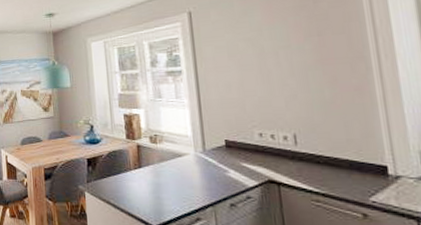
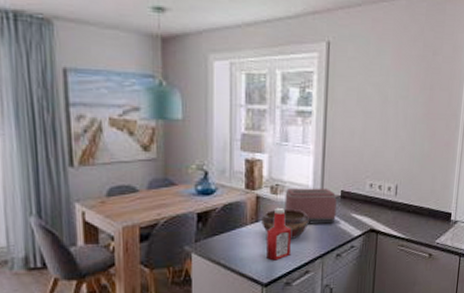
decorative bowl: none [144,156,193,185] -> present [262,208,309,239]
ketchup bottle: none [151,155,177,205] -> present [267,207,291,261]
toaster: none [164,137,224,172] -> present [285,188,340,224]

